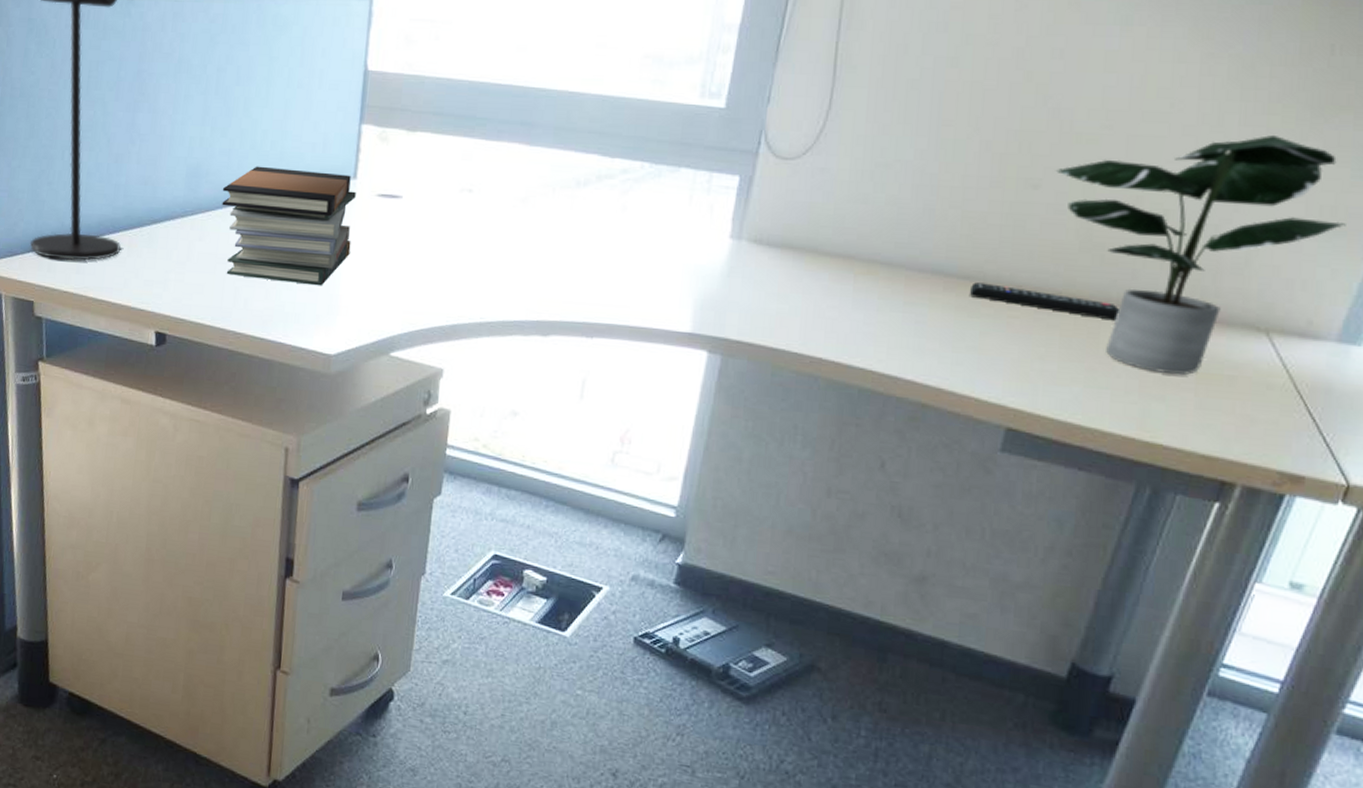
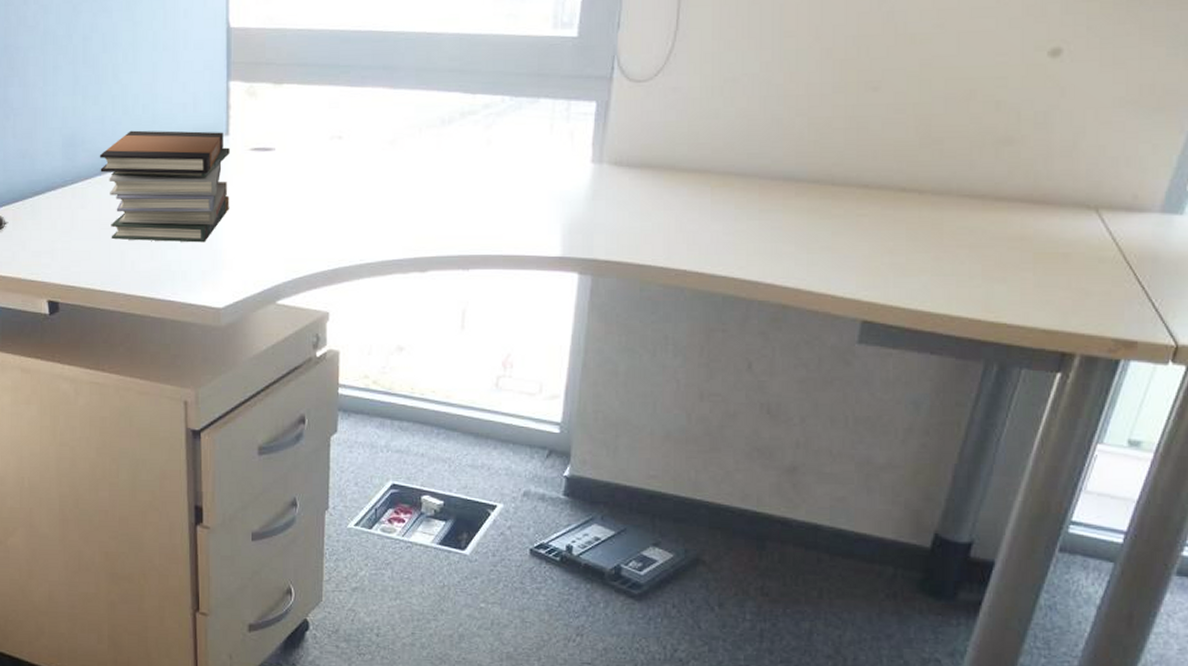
remote control: present [970,282,1119,321] -> none [821,185,960,211]
potted plant: present [1055,135,1346,375] -> none [893,21,1164,256]

